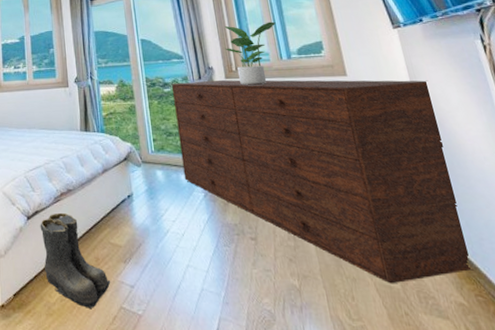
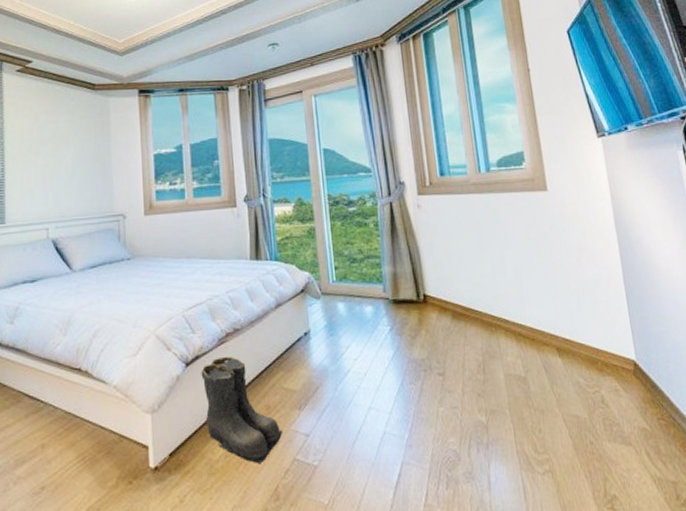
dresser: present [172,80,474,284] -> none [358,195,658,414]
potted plant: present [225,21,276,85] -> none [419,128,476,203]

